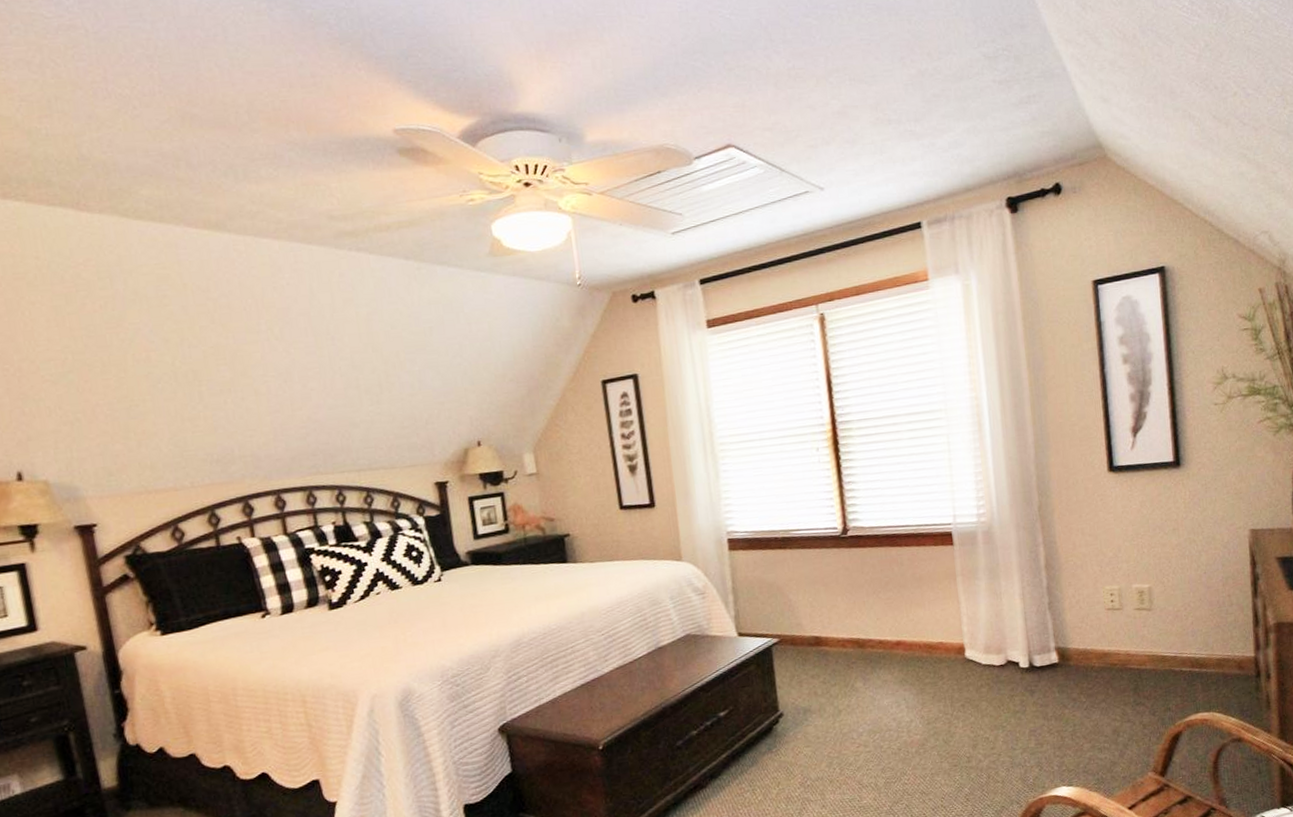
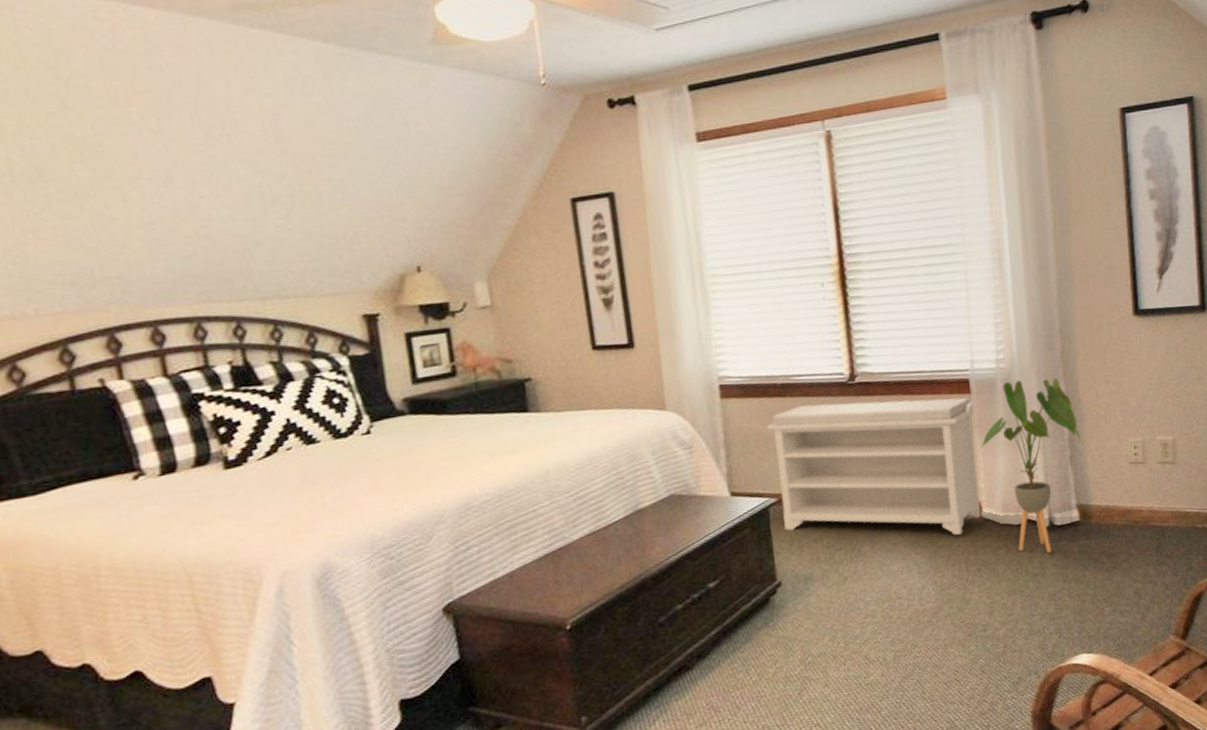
bench: none [769,549,964,674] -> present [766,398,980,535]
house plant: none [963,530,1060,692] -> present [980,377,1083,554]

